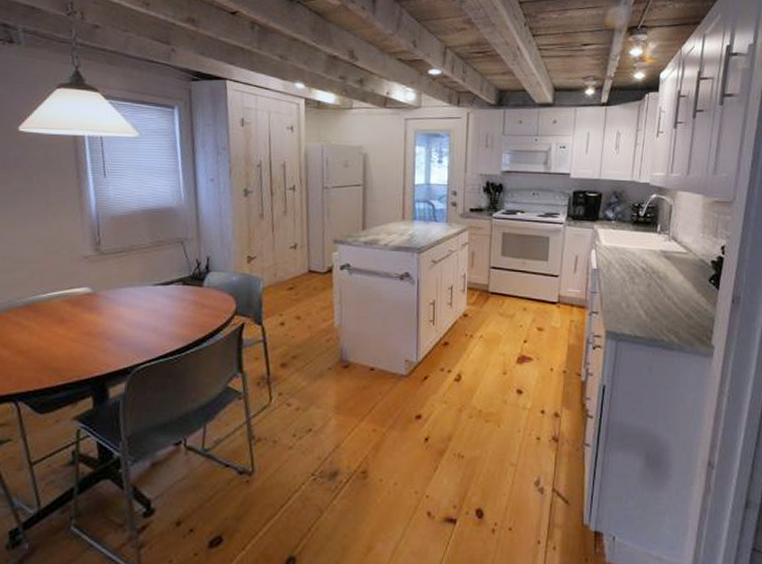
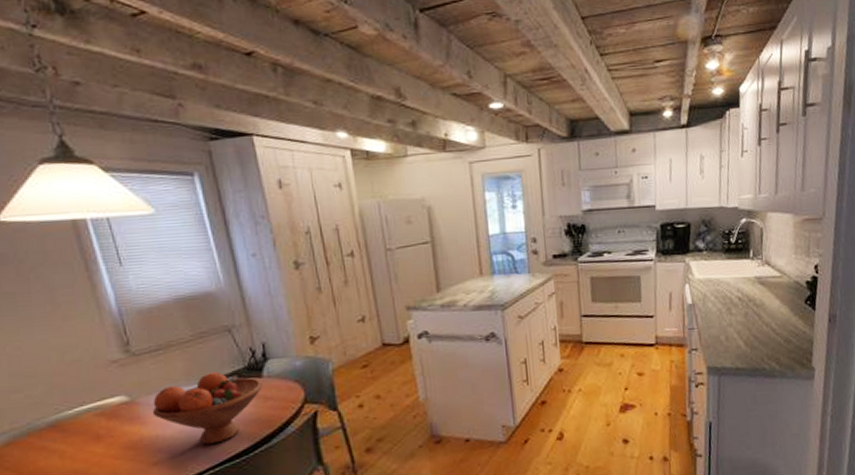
fruit bowl: none [108,277,202,340] -> present [152,372,263,445]

